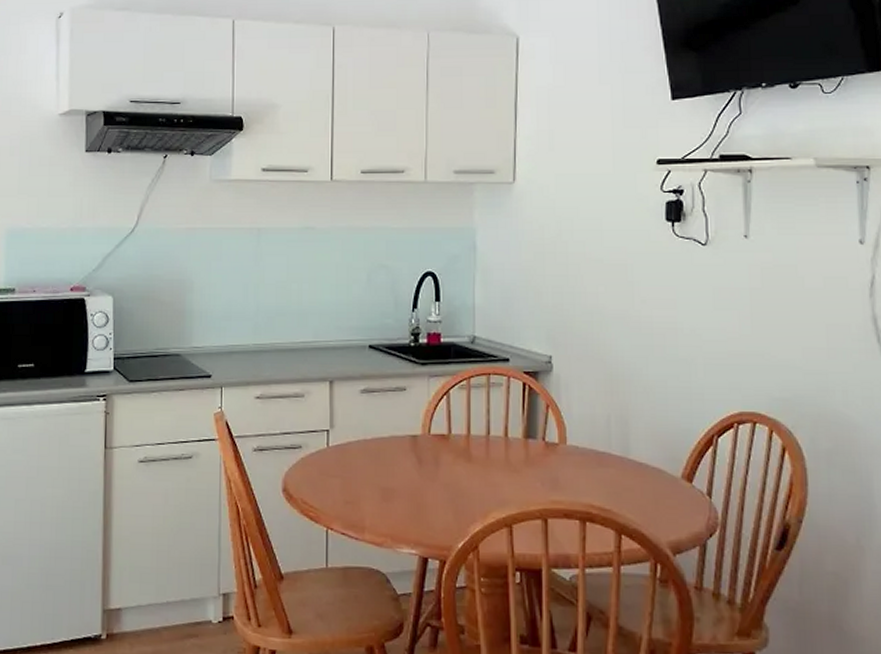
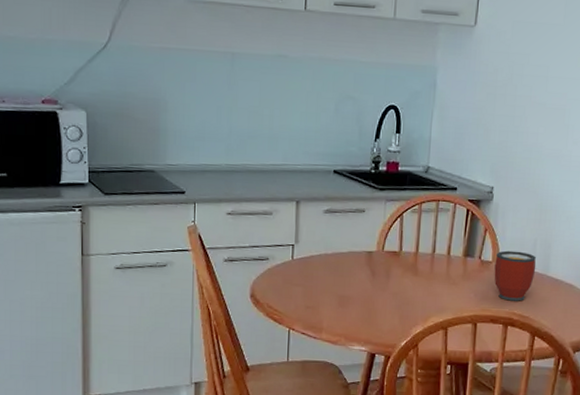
mug: none [562,429,613,491] -> present [494,250,536,301]

